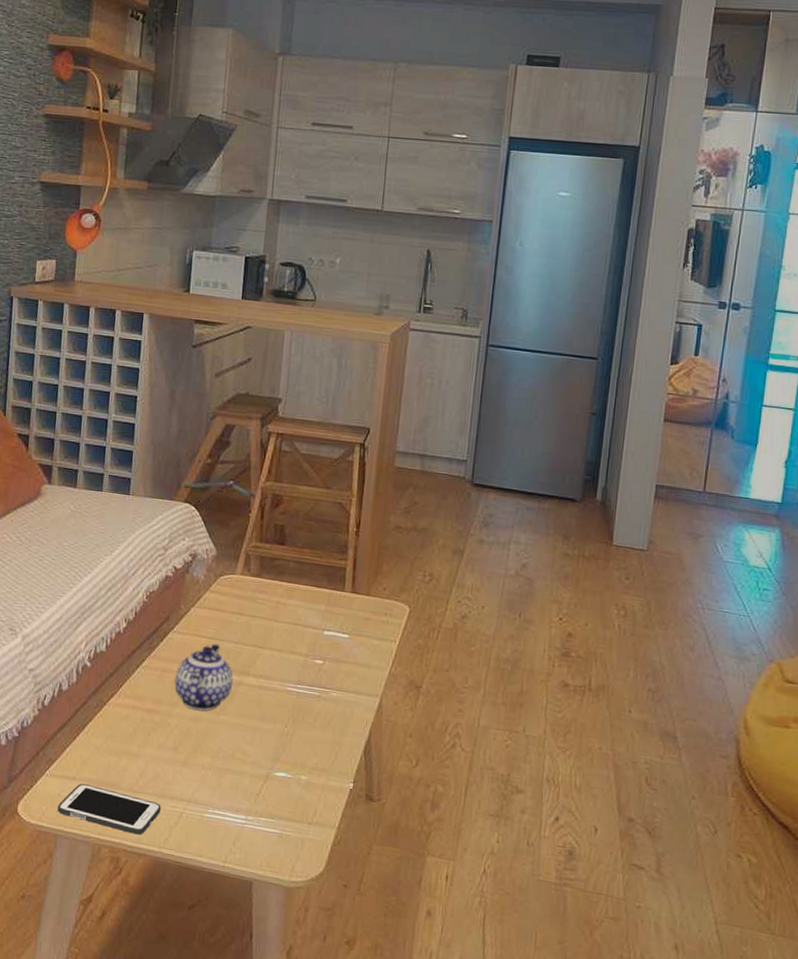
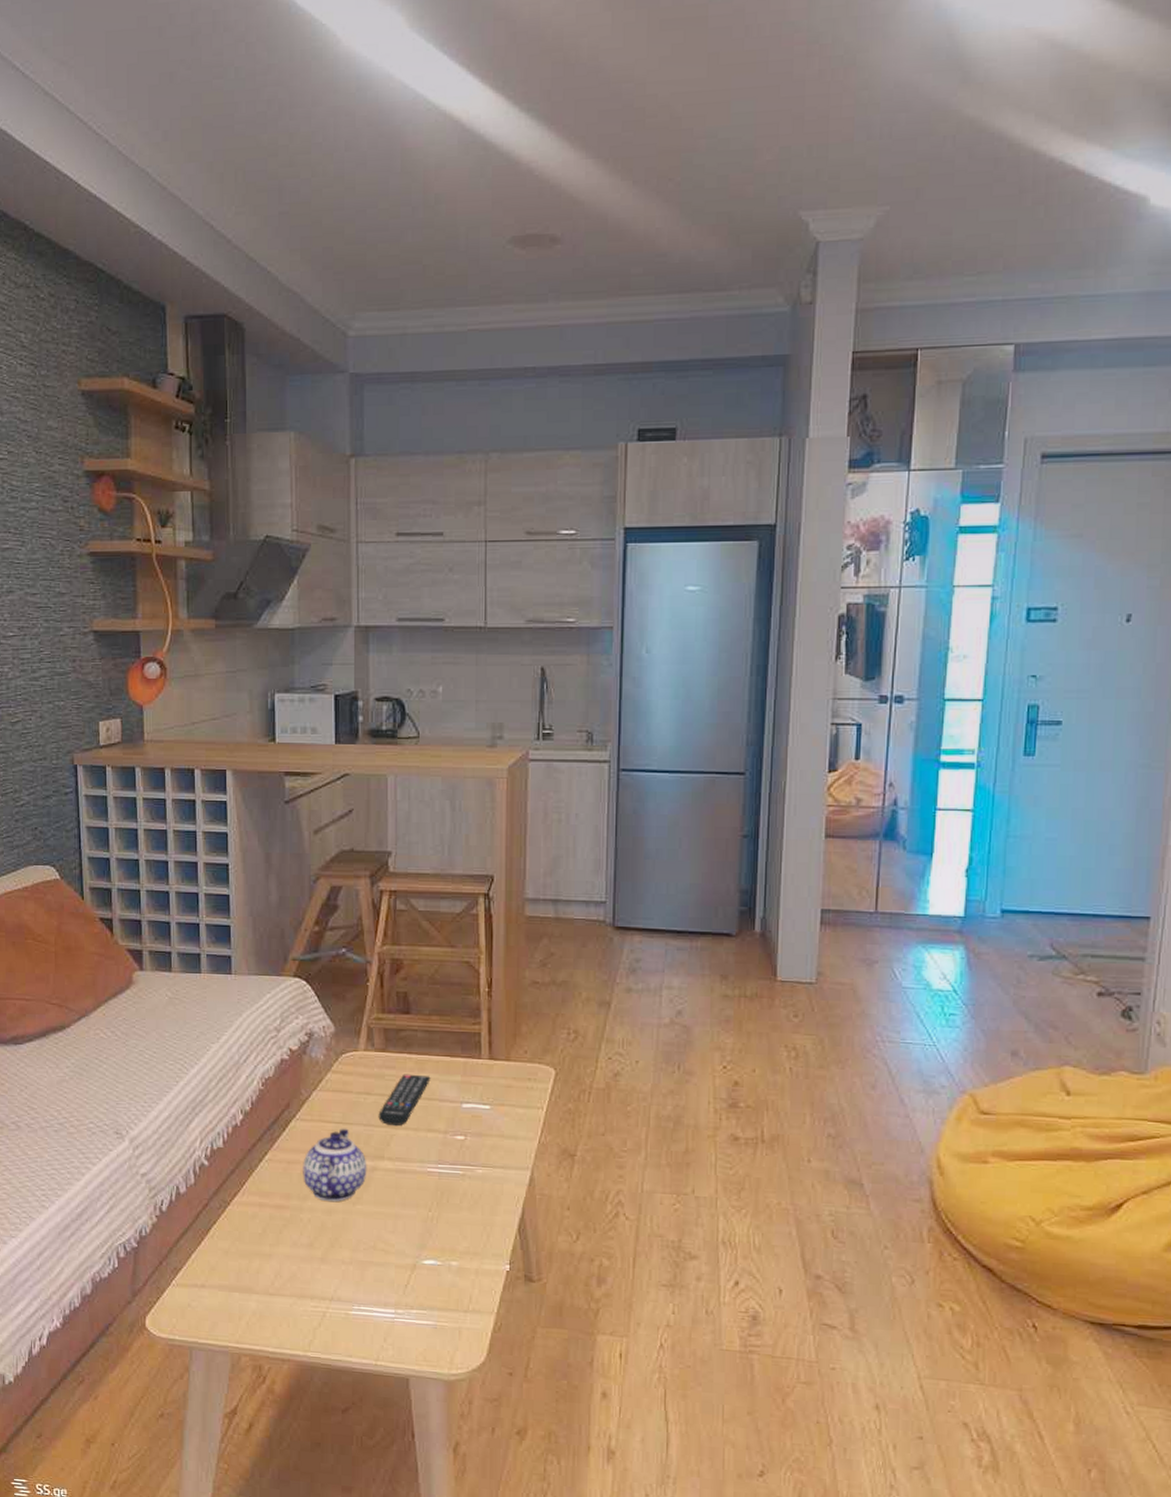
cell phone: present [57,783,161,835] -> none [189,1291,301,1340]
remote control: none [247,599,298,646] -> present [378,1074,431,1126]

